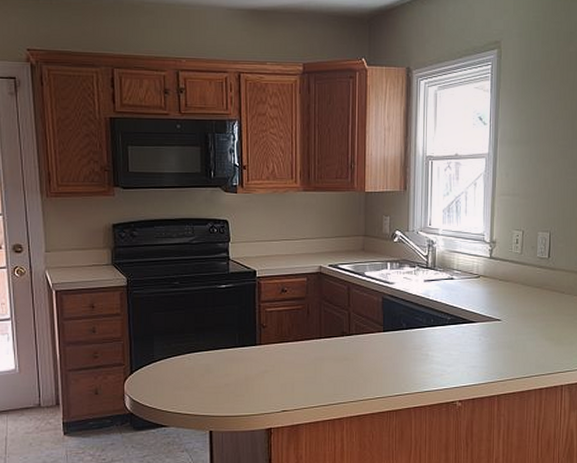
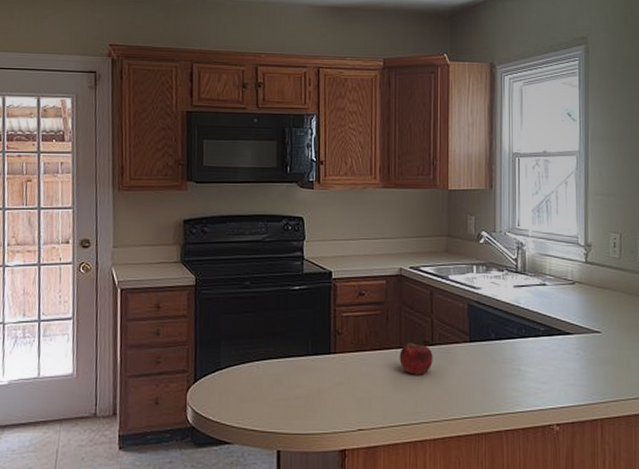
fruit: none [319,332,350,362] -> present [399,342,433,375]

